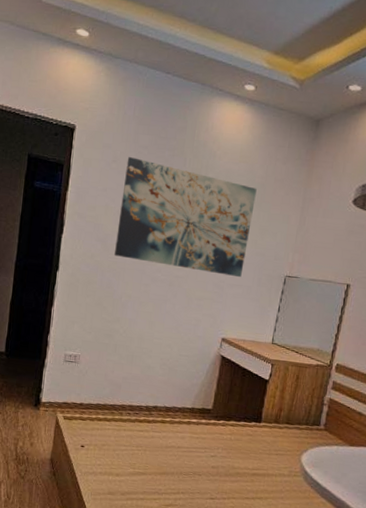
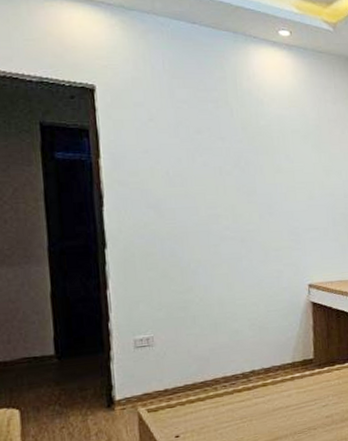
wall art: present [114,157,257,278] -> none [166,114,316,222]

